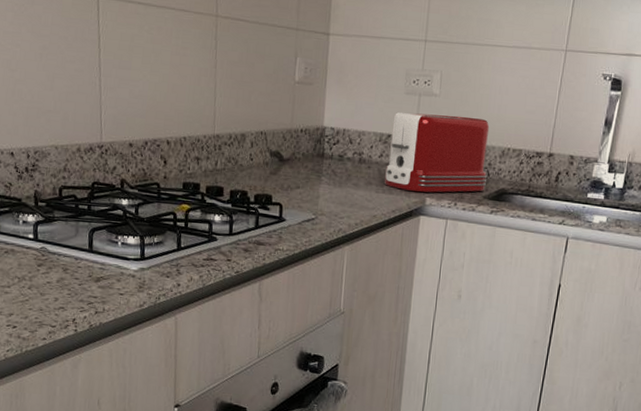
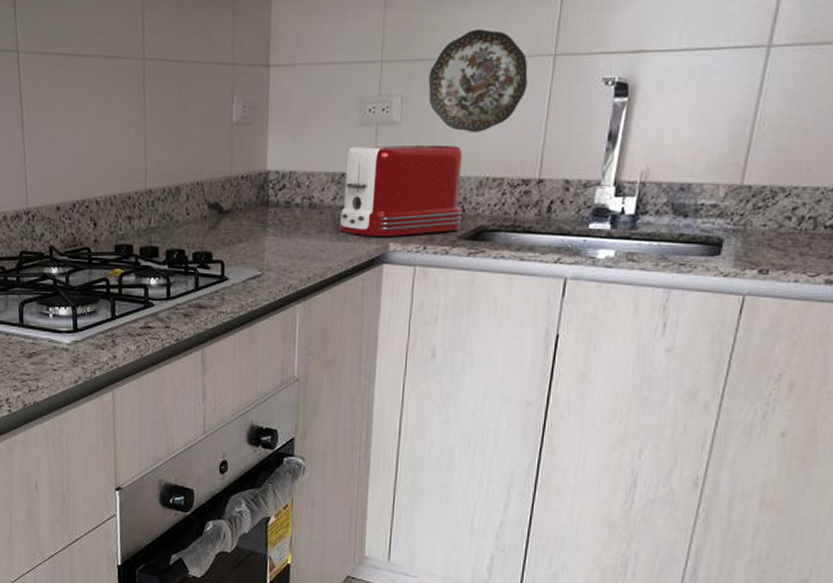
decorative plate: none [463,22,544,109] -> present [428,29,528,132]

